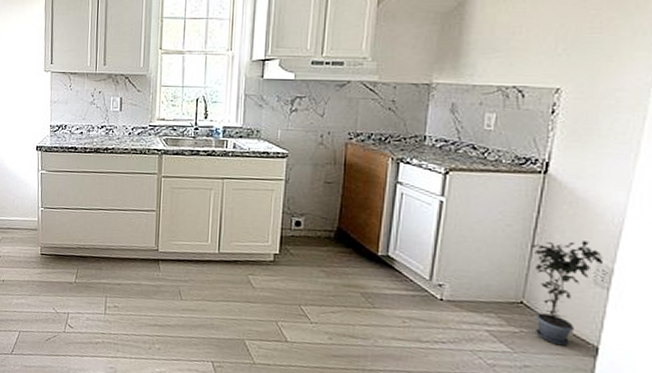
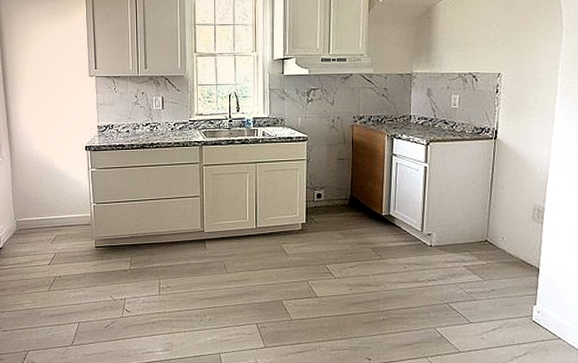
potted plant: present [531,240,603,345] -> none [489,188,537,270]

